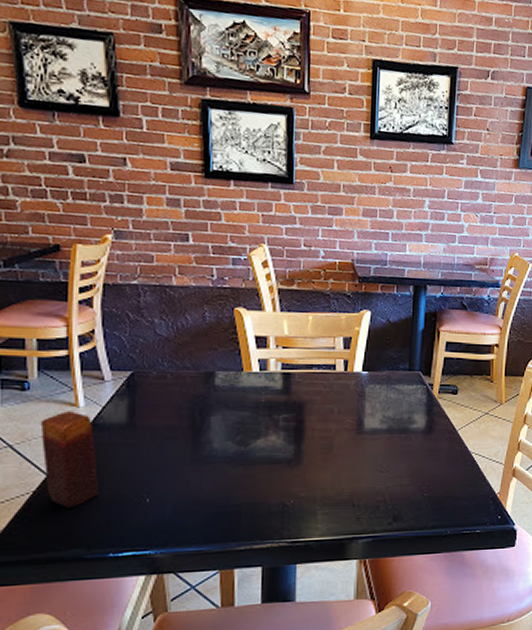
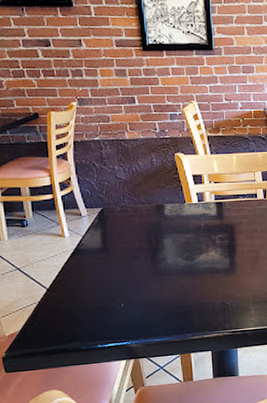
candle: present [40,411,99,508] -> none [38,241,86,313]

